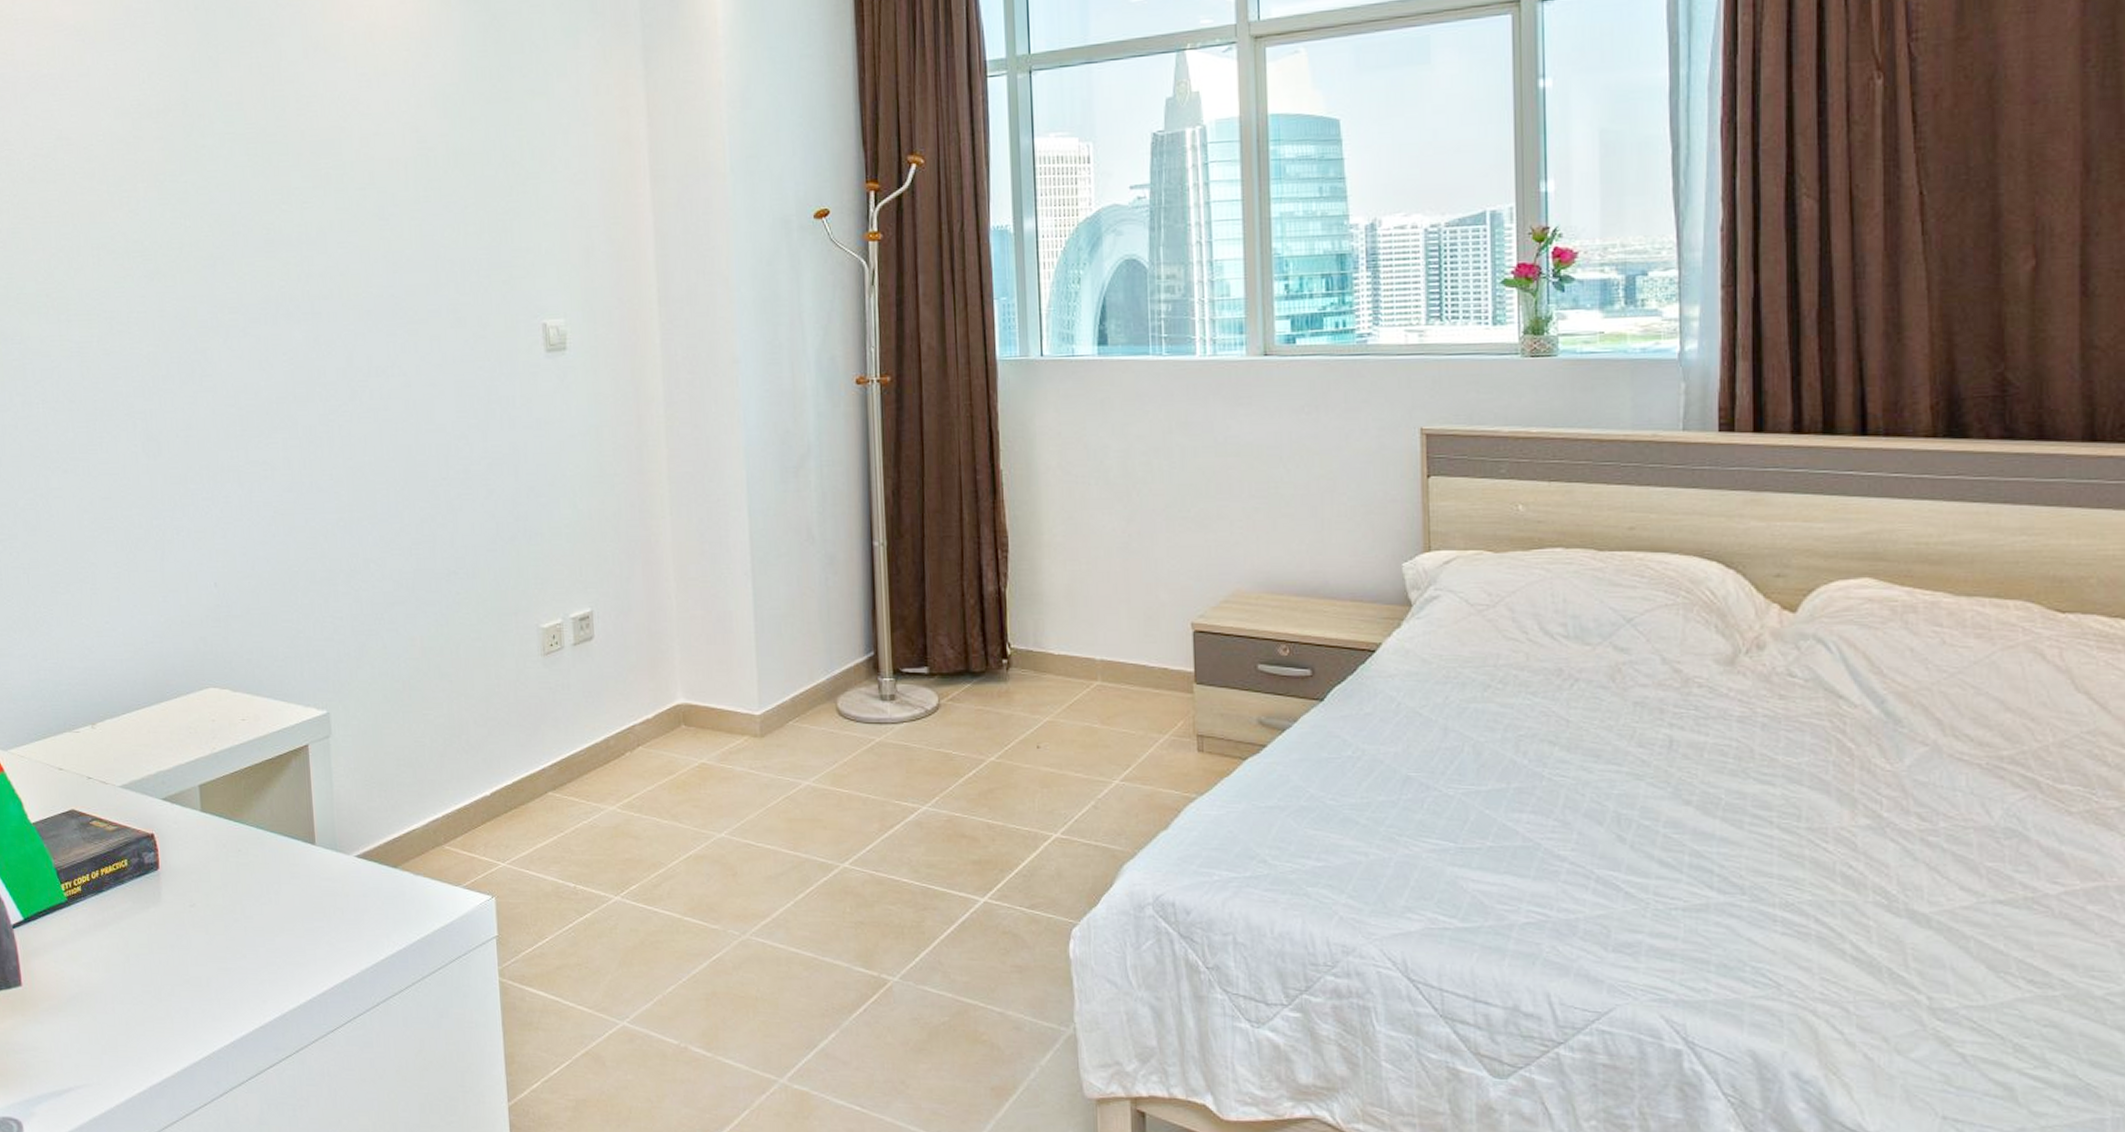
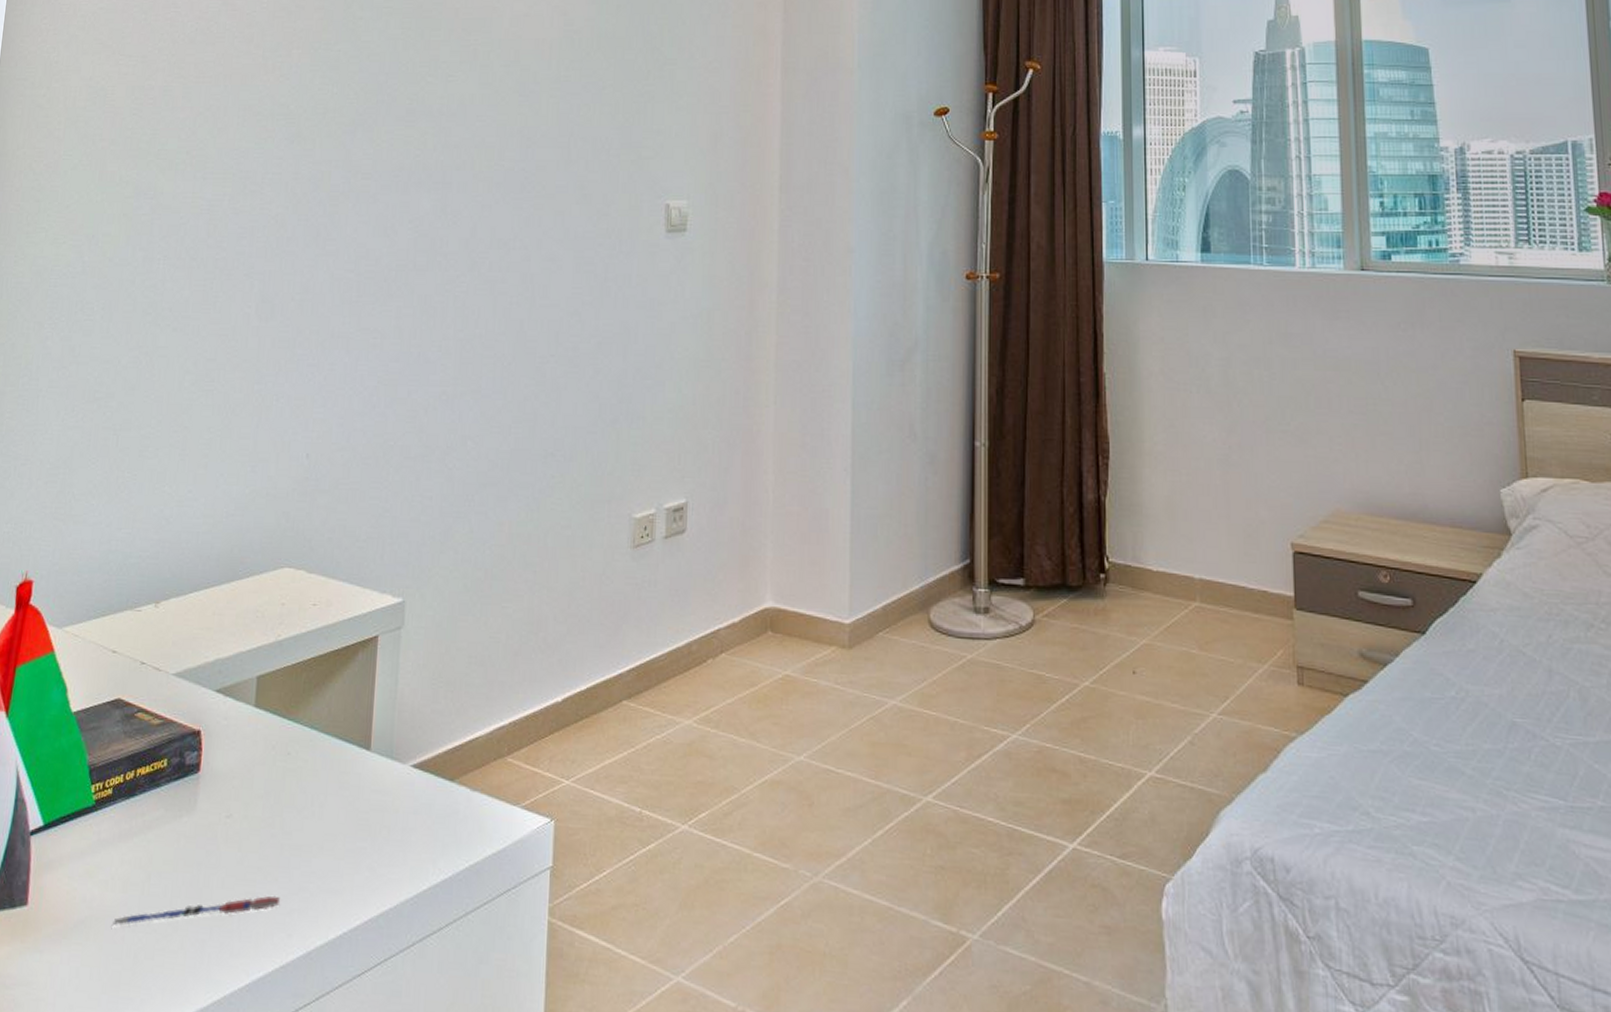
pen: none [102,969,252,1000] -> present [113,895,281,927]

